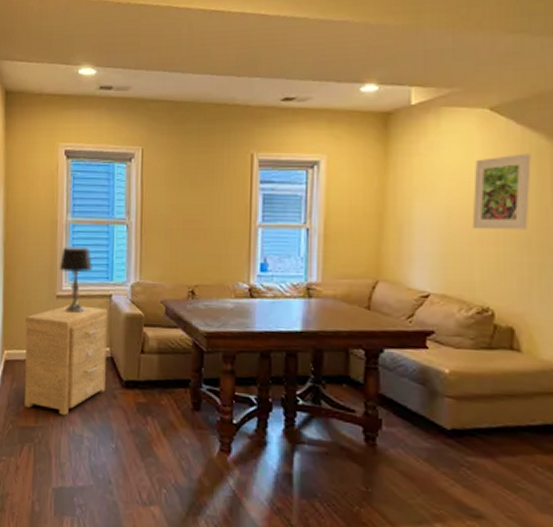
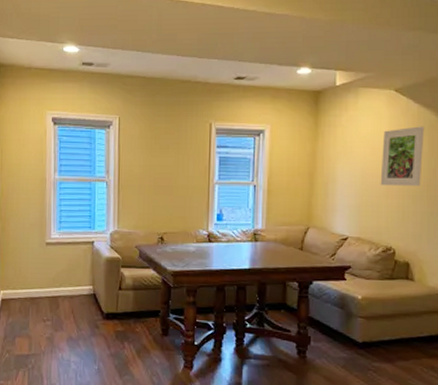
side table: present [24,305,108,416] -> none [18,251,91,344]
table lamp: present [60,246,92,313] -> none [49,201,77,257]

